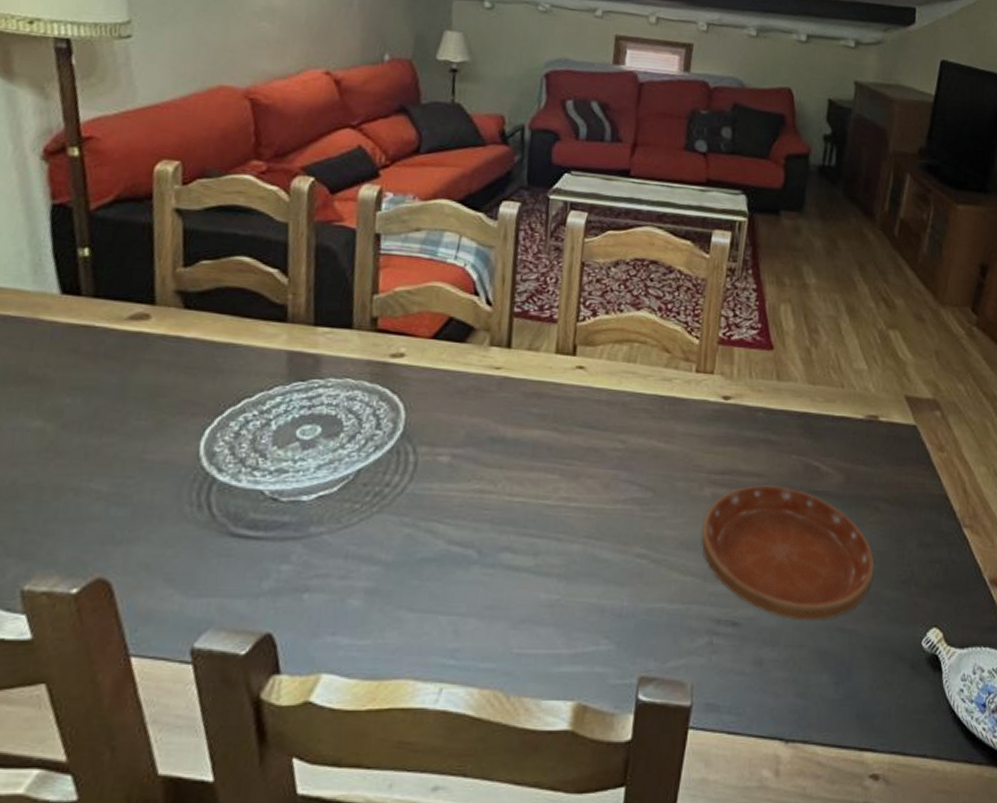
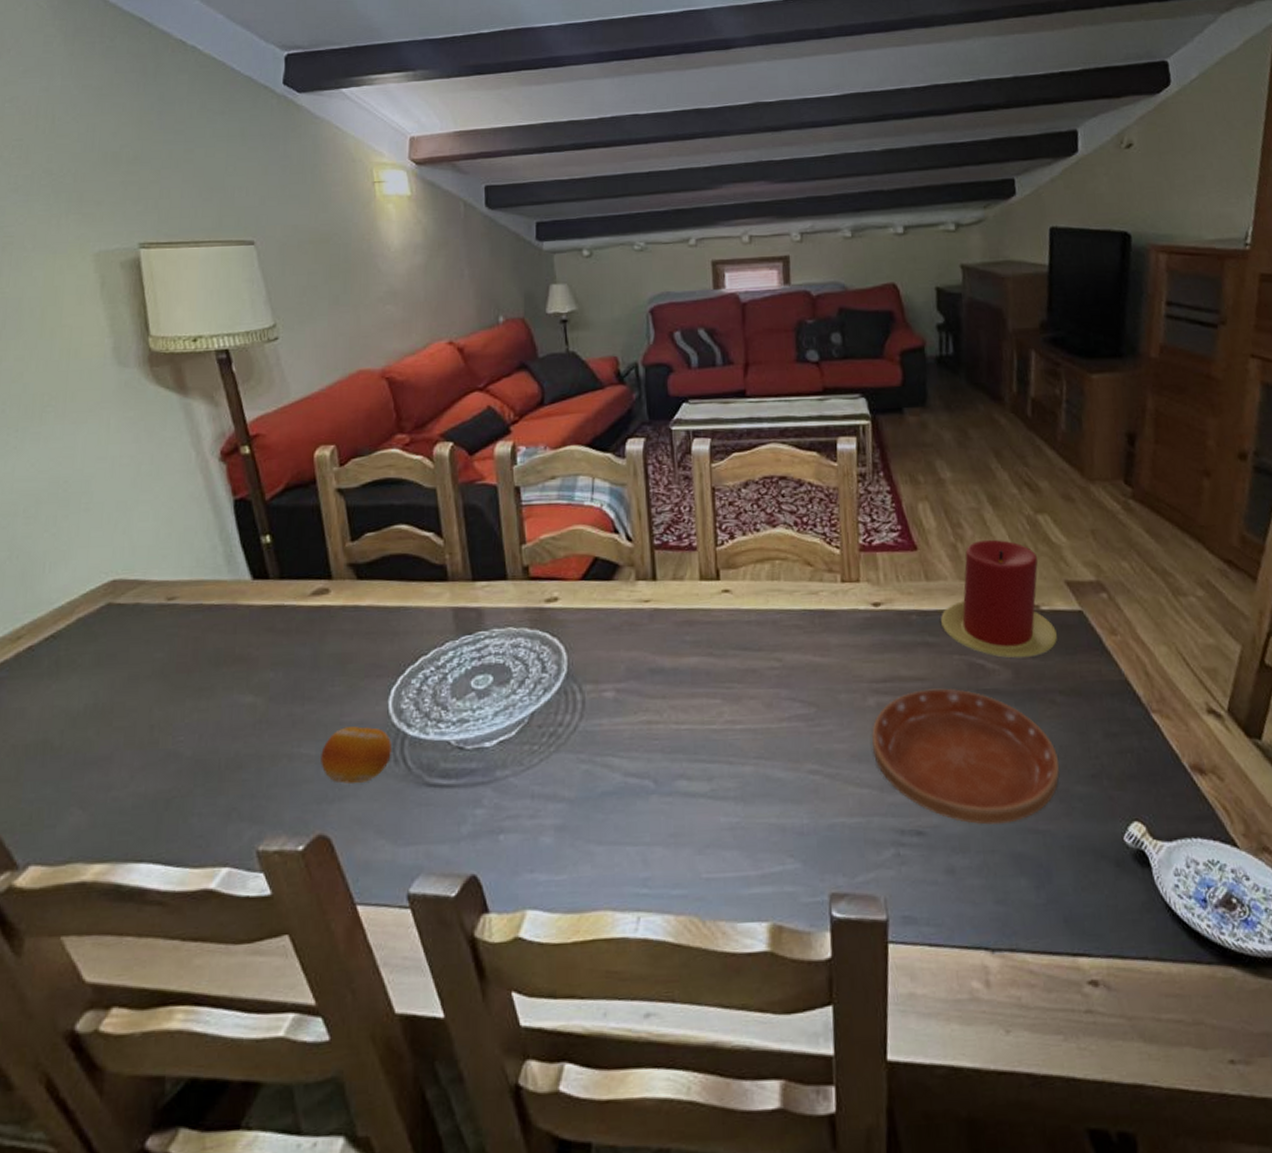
fruit: none [111,465,198,526] -> present [321,726,391,784]
candle: none [785,347,891,465] -> present [941,539,1058,658]

